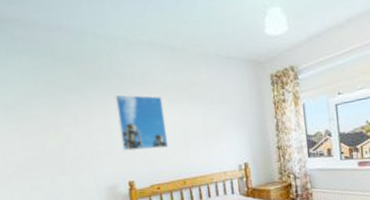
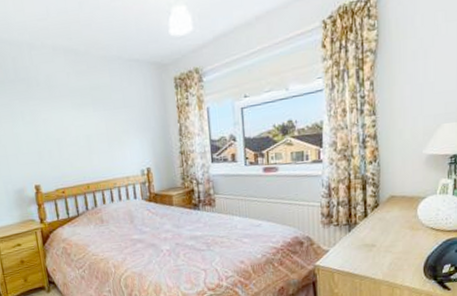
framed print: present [114,94,169,151] -> none [20,99,73,156]

